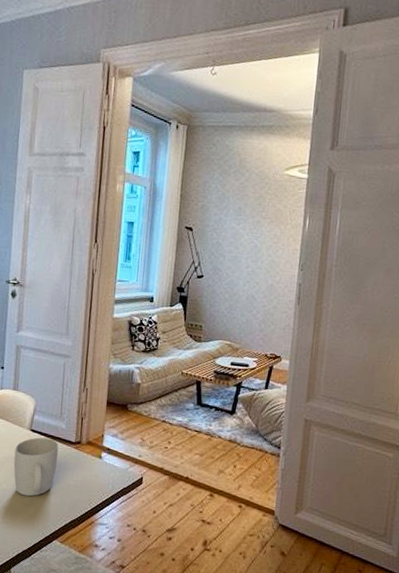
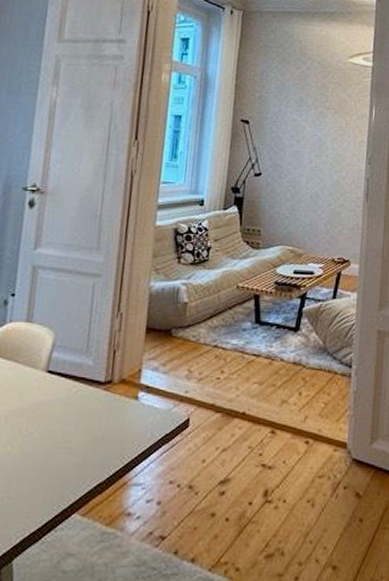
mug: present [13,437,59,497] -> none [22,380,84,459]

